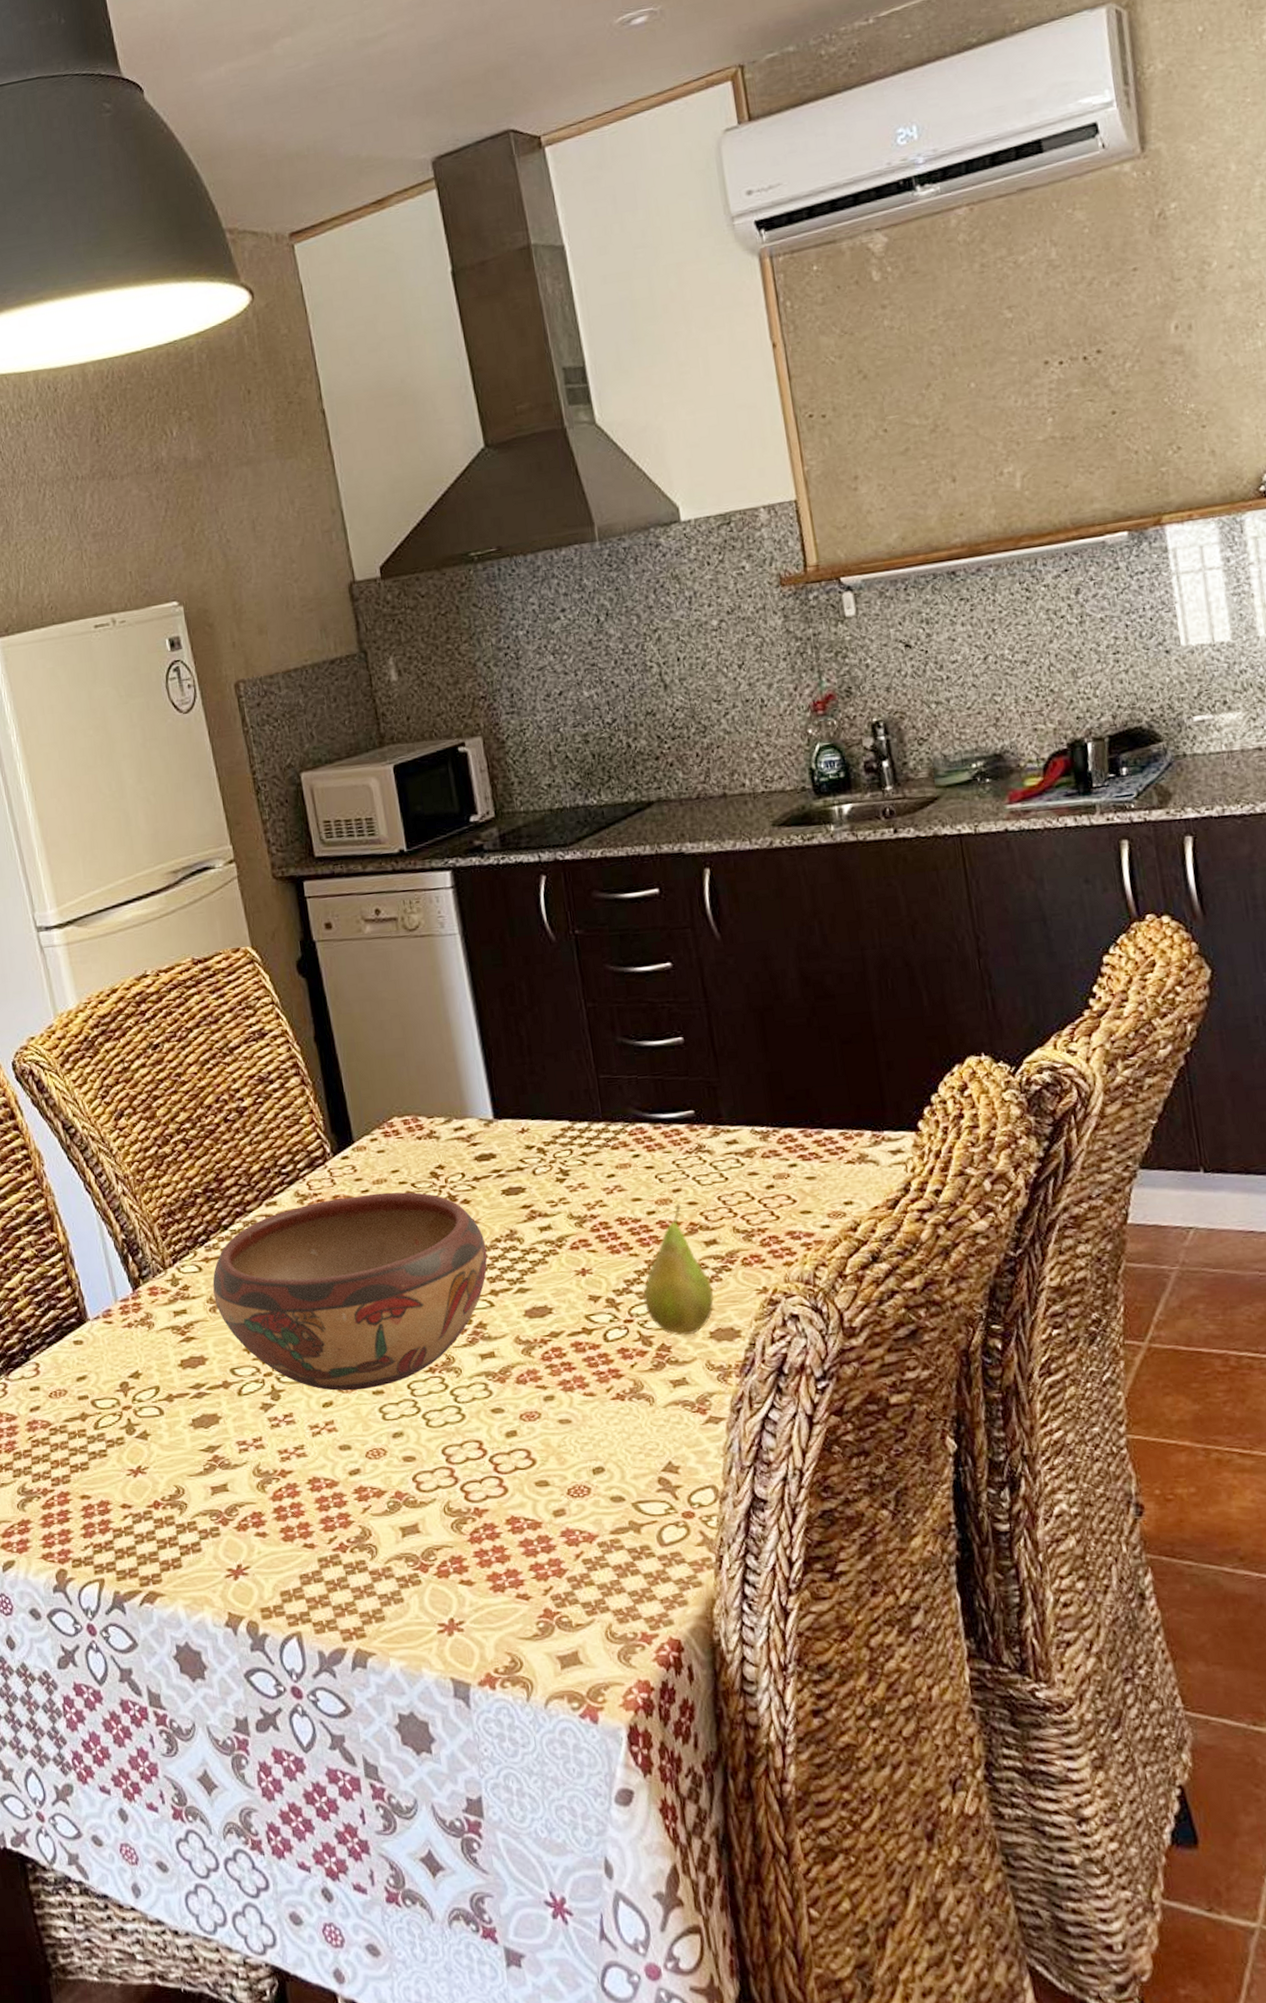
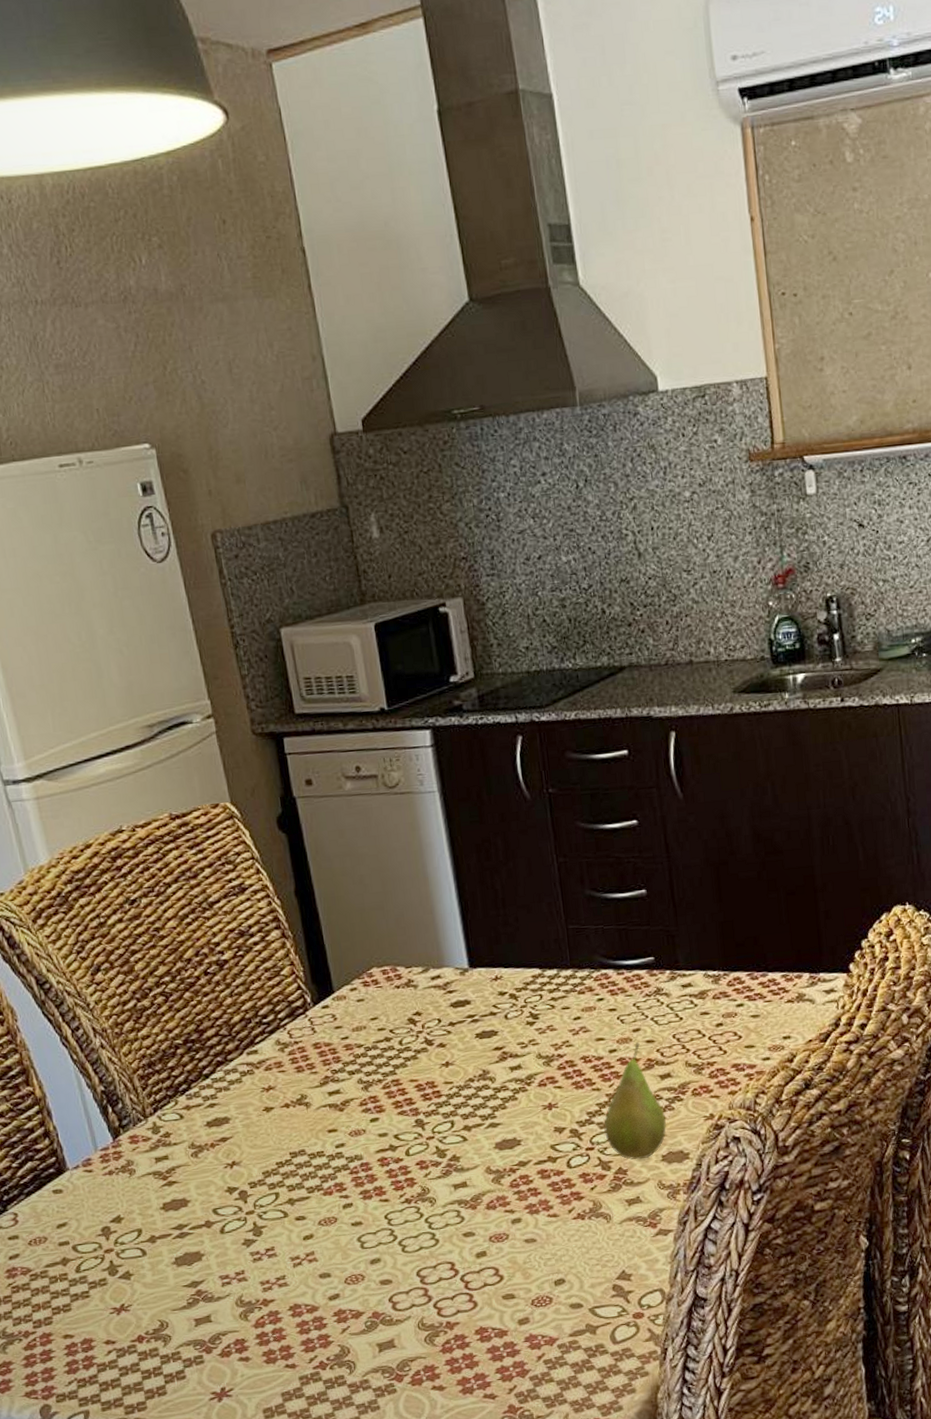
decorative bowl: present [212,1192,488,1391] -> none [194,1038,462,1225]

